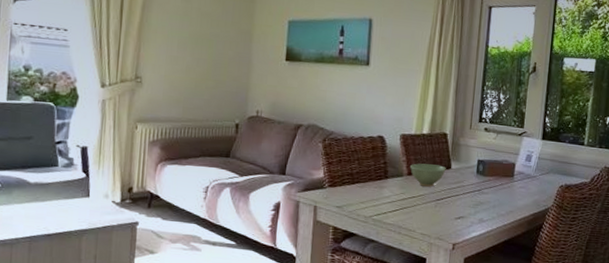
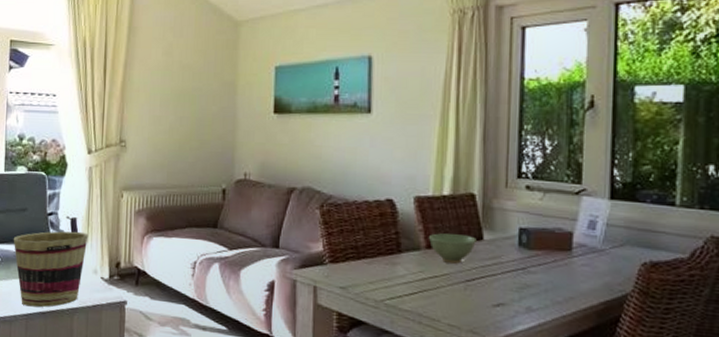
basket: none [15,158,100,230] -> present [13,231,89,308]

